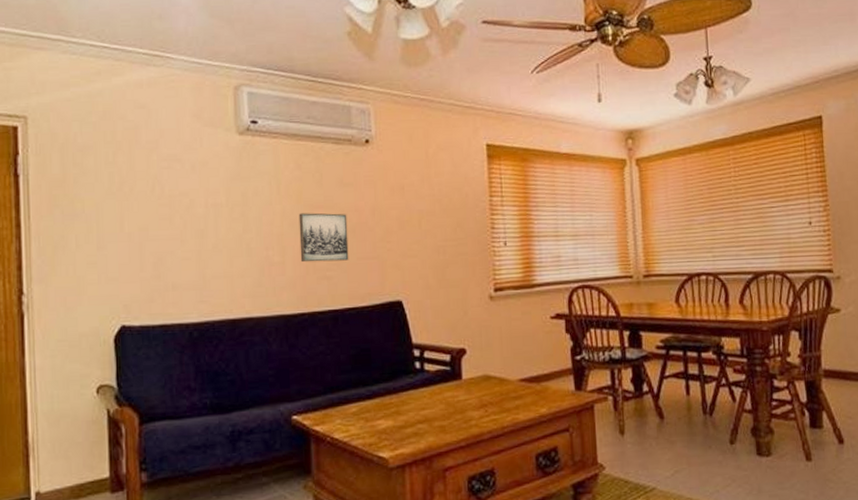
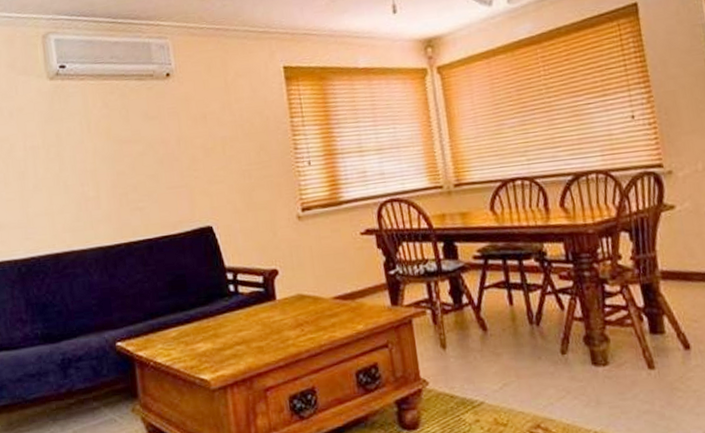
wall art: present [298,213,349,263] -> none [109,146,159,196]

